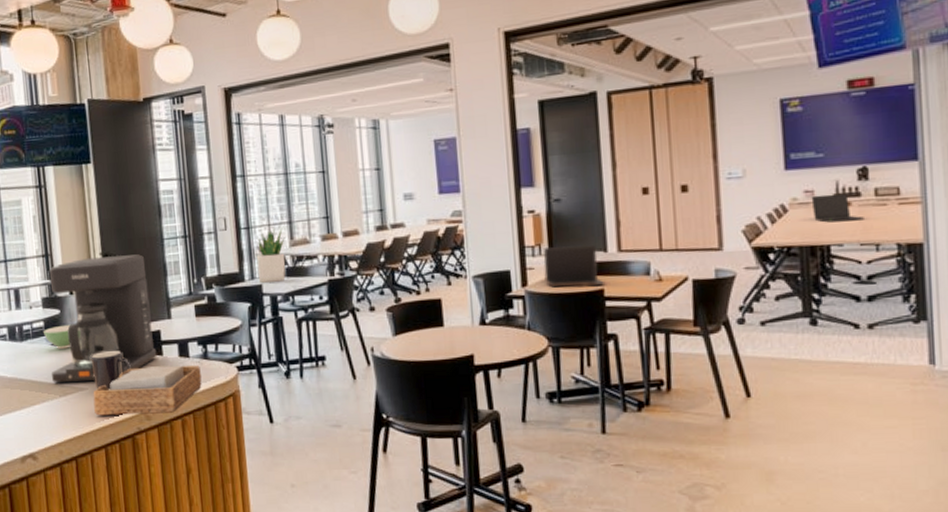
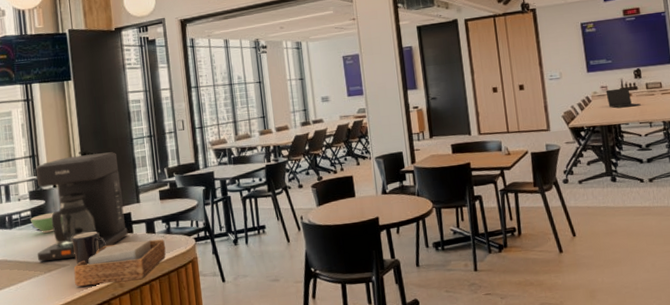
planter: present [256,227,286,283] -> none [208,126,232,170]
laptop computer: present [543,245,606,288] -> none [426,131,471,163]

